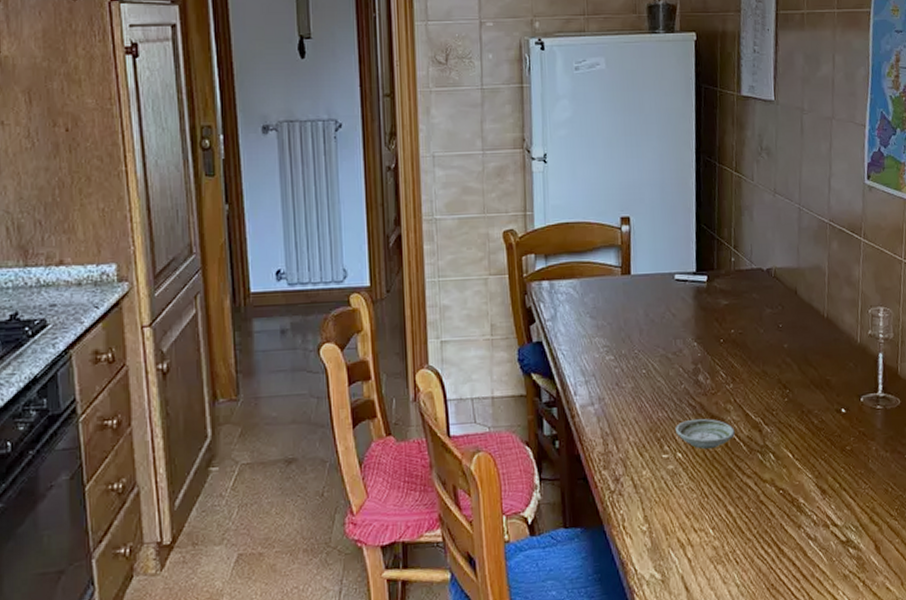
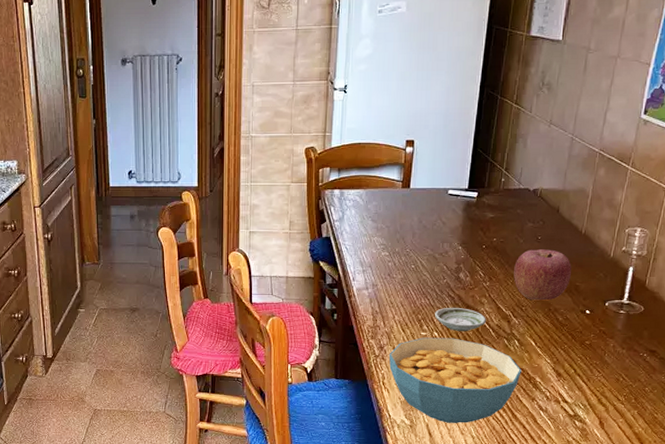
cereal bowl: none [626,458,782,571] -> present [388,337,522,423]
apple: none [758,339,820,402] -> present [514,249,571,301]

